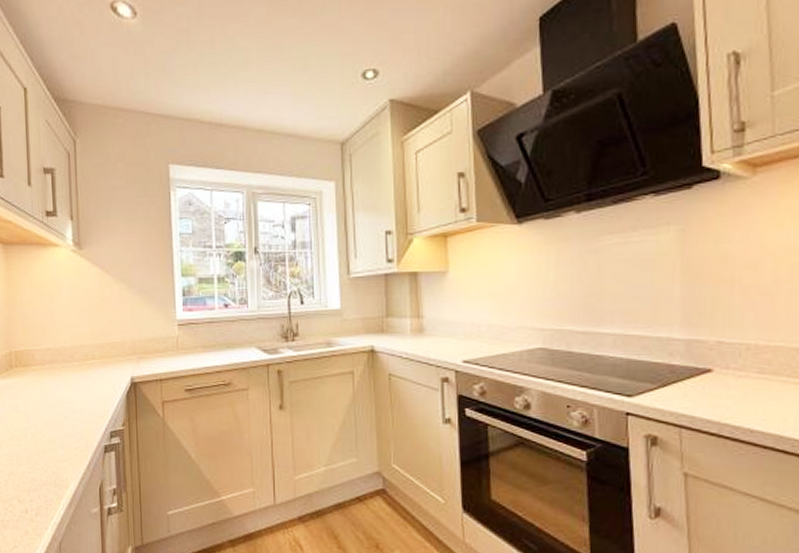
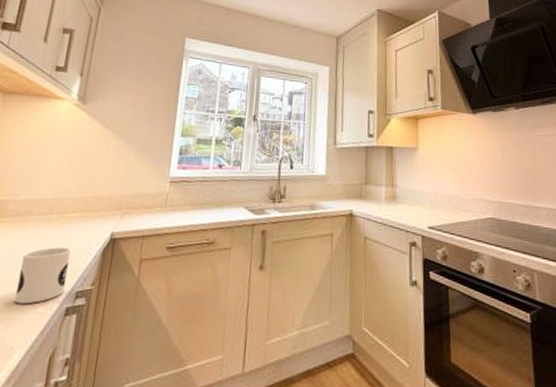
mug: none [58,392,100,443] -> present [15,247,72,304]

